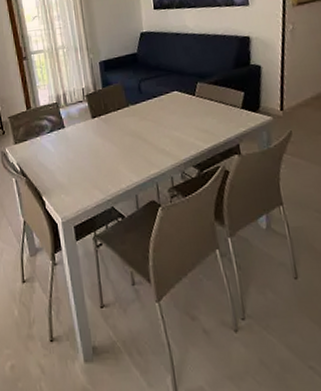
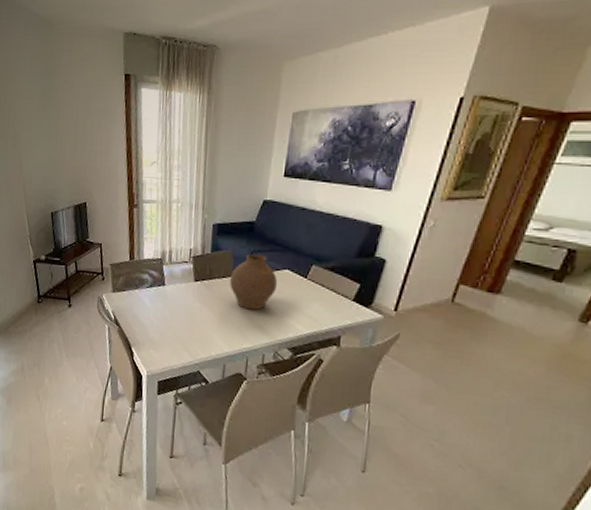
vase: none [125,81,170,136] -> present [230,253,278,310]

